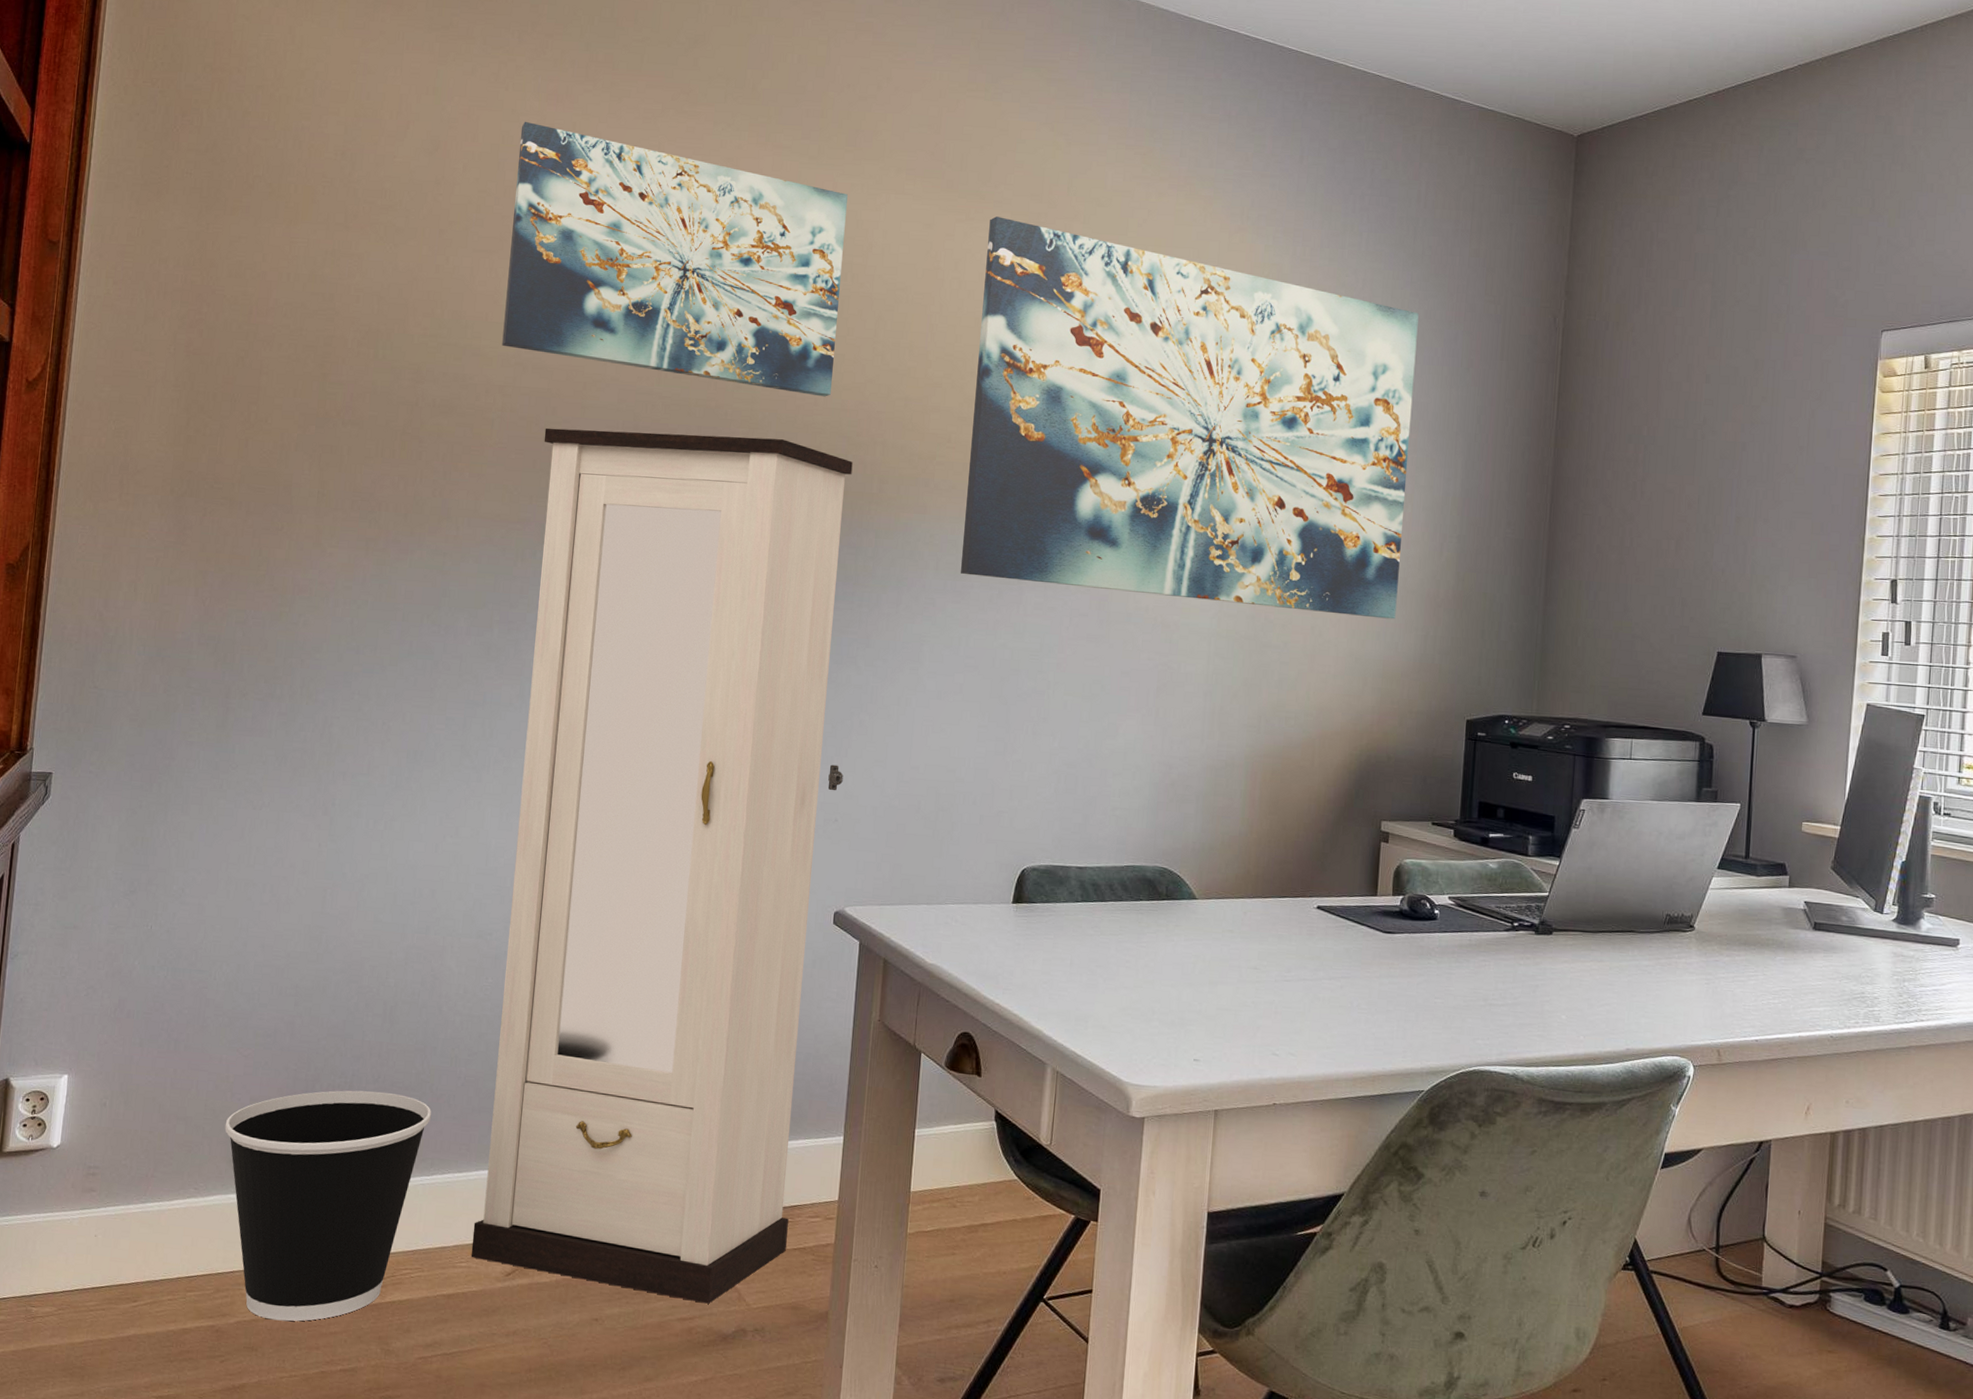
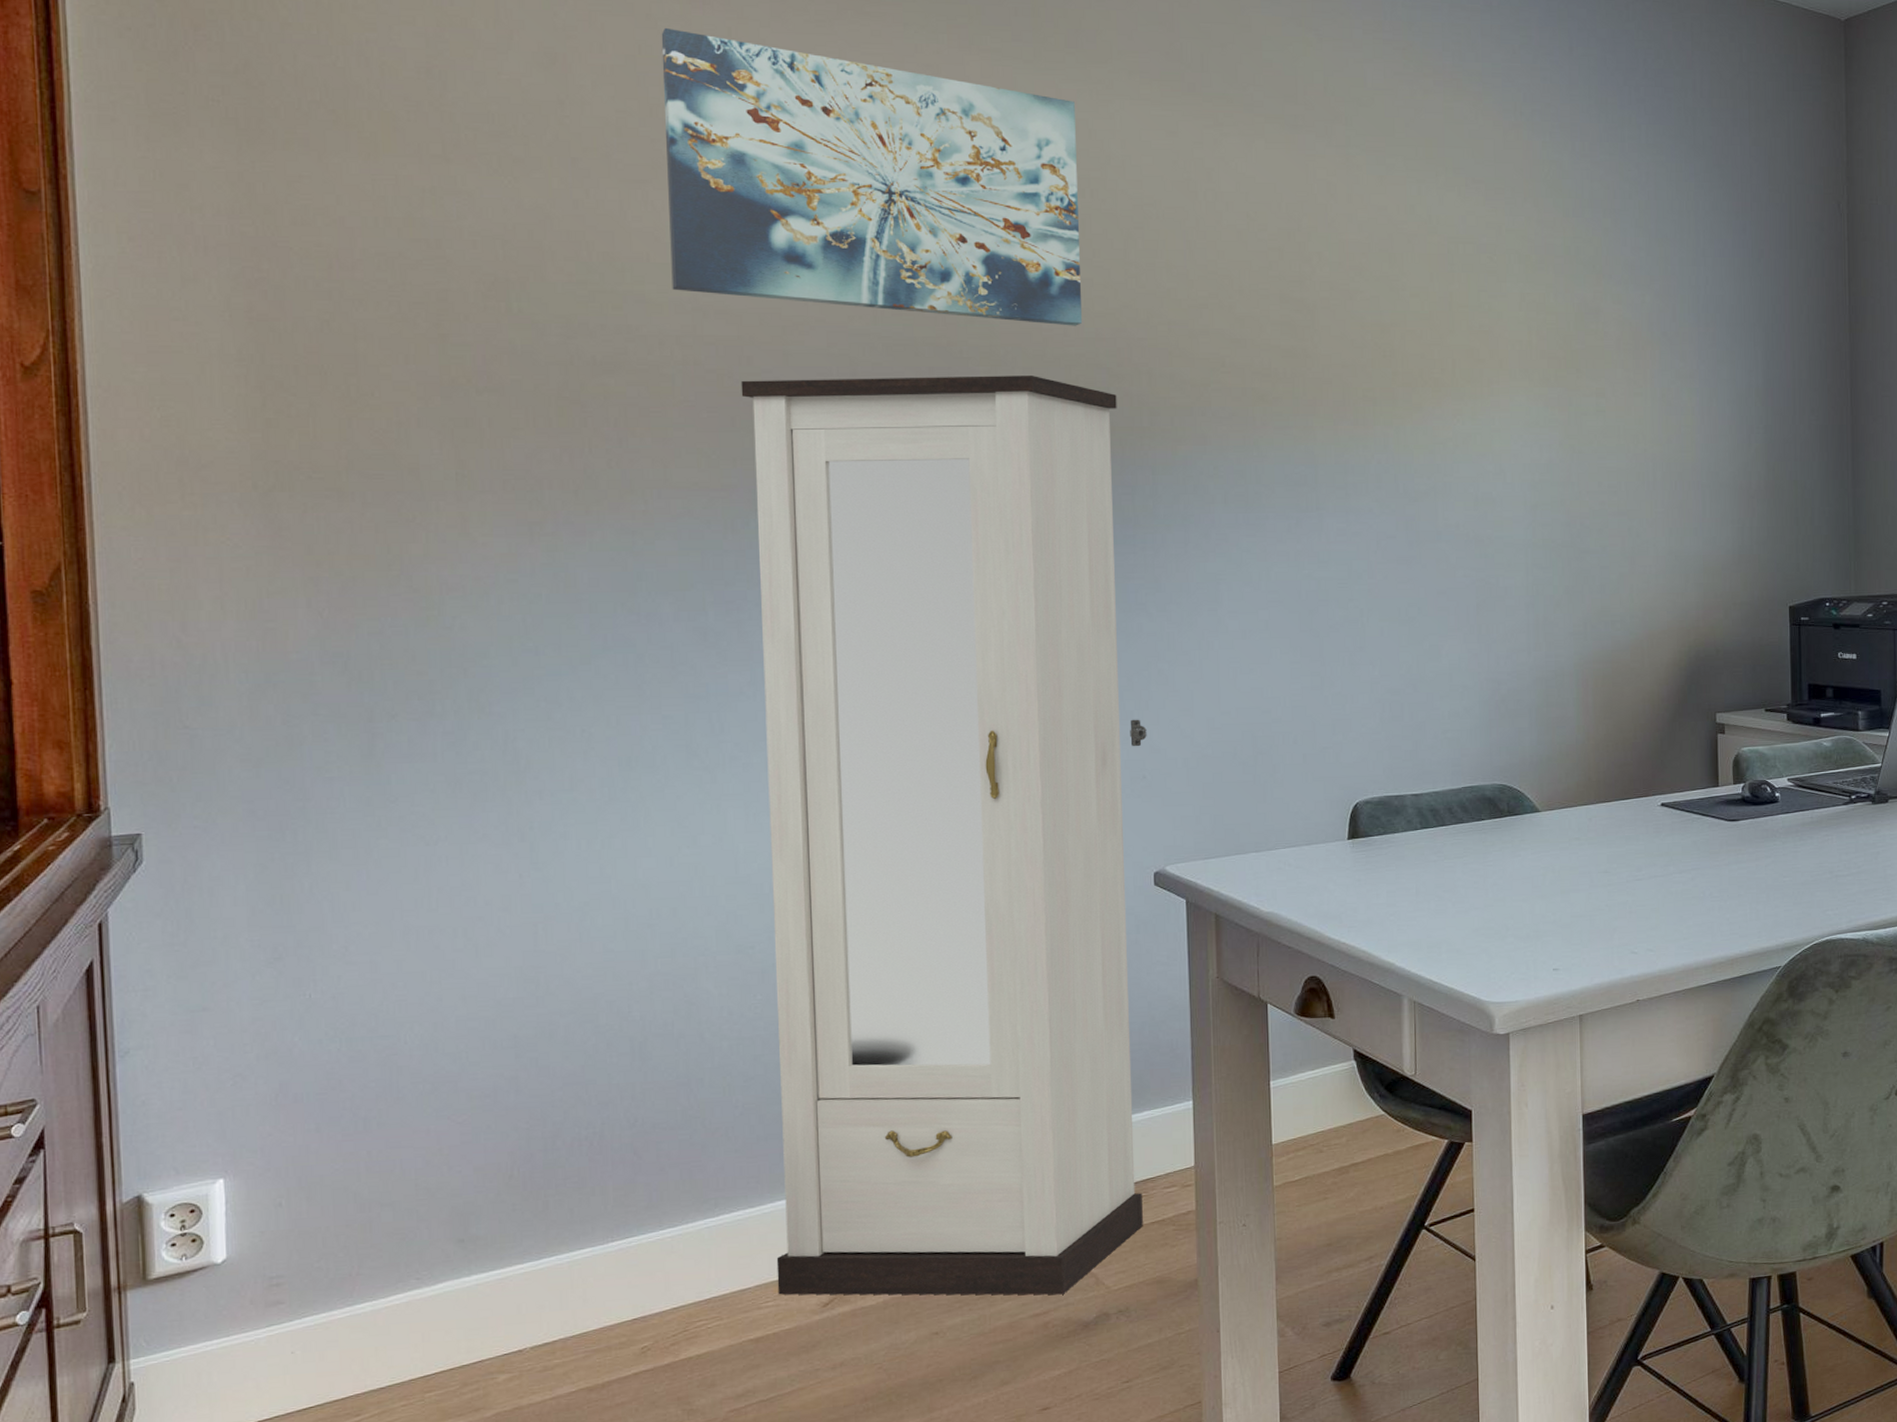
wastebasket: present [224,1090,431,1322] -> none [445,1136,707,1404]
wall art: present [960,216,1419,620] -> none [1241,121,1711,515]

